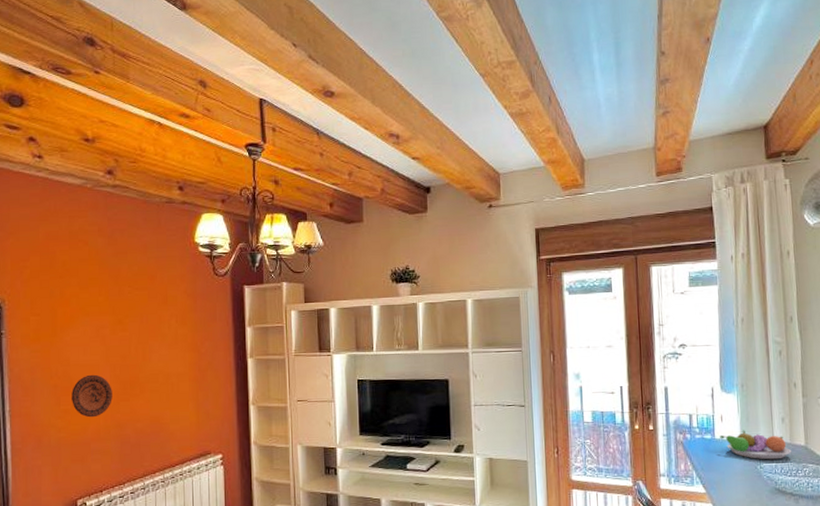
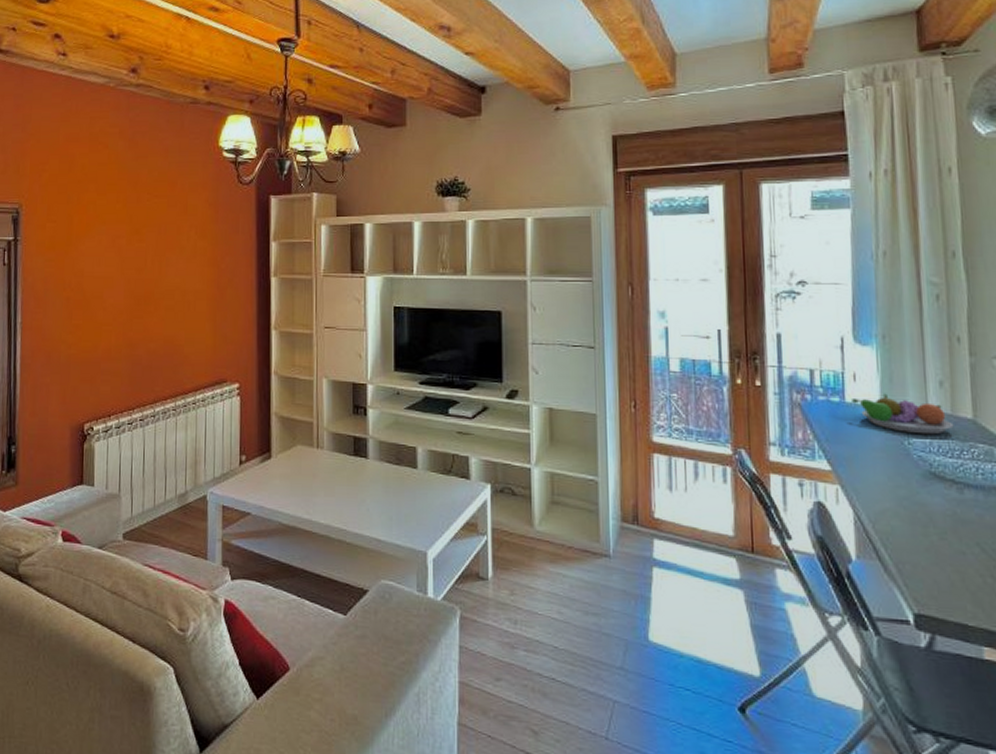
decorative plate: present [72,374,112,418] -> none [84,287,126,335]

